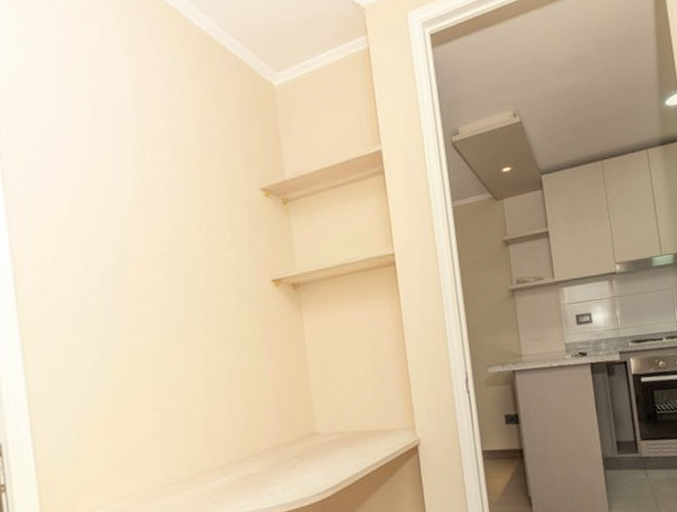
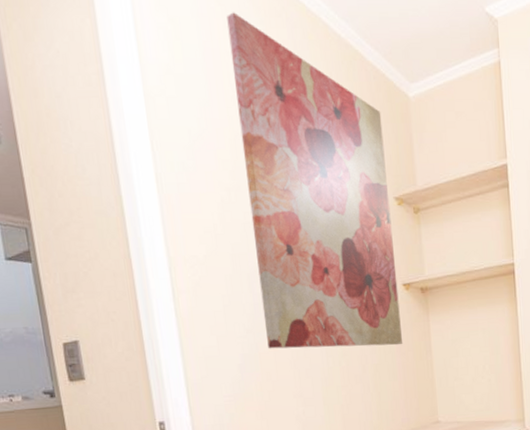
wall art: none [82,9,274,357] -> present [227,12,403,349]

